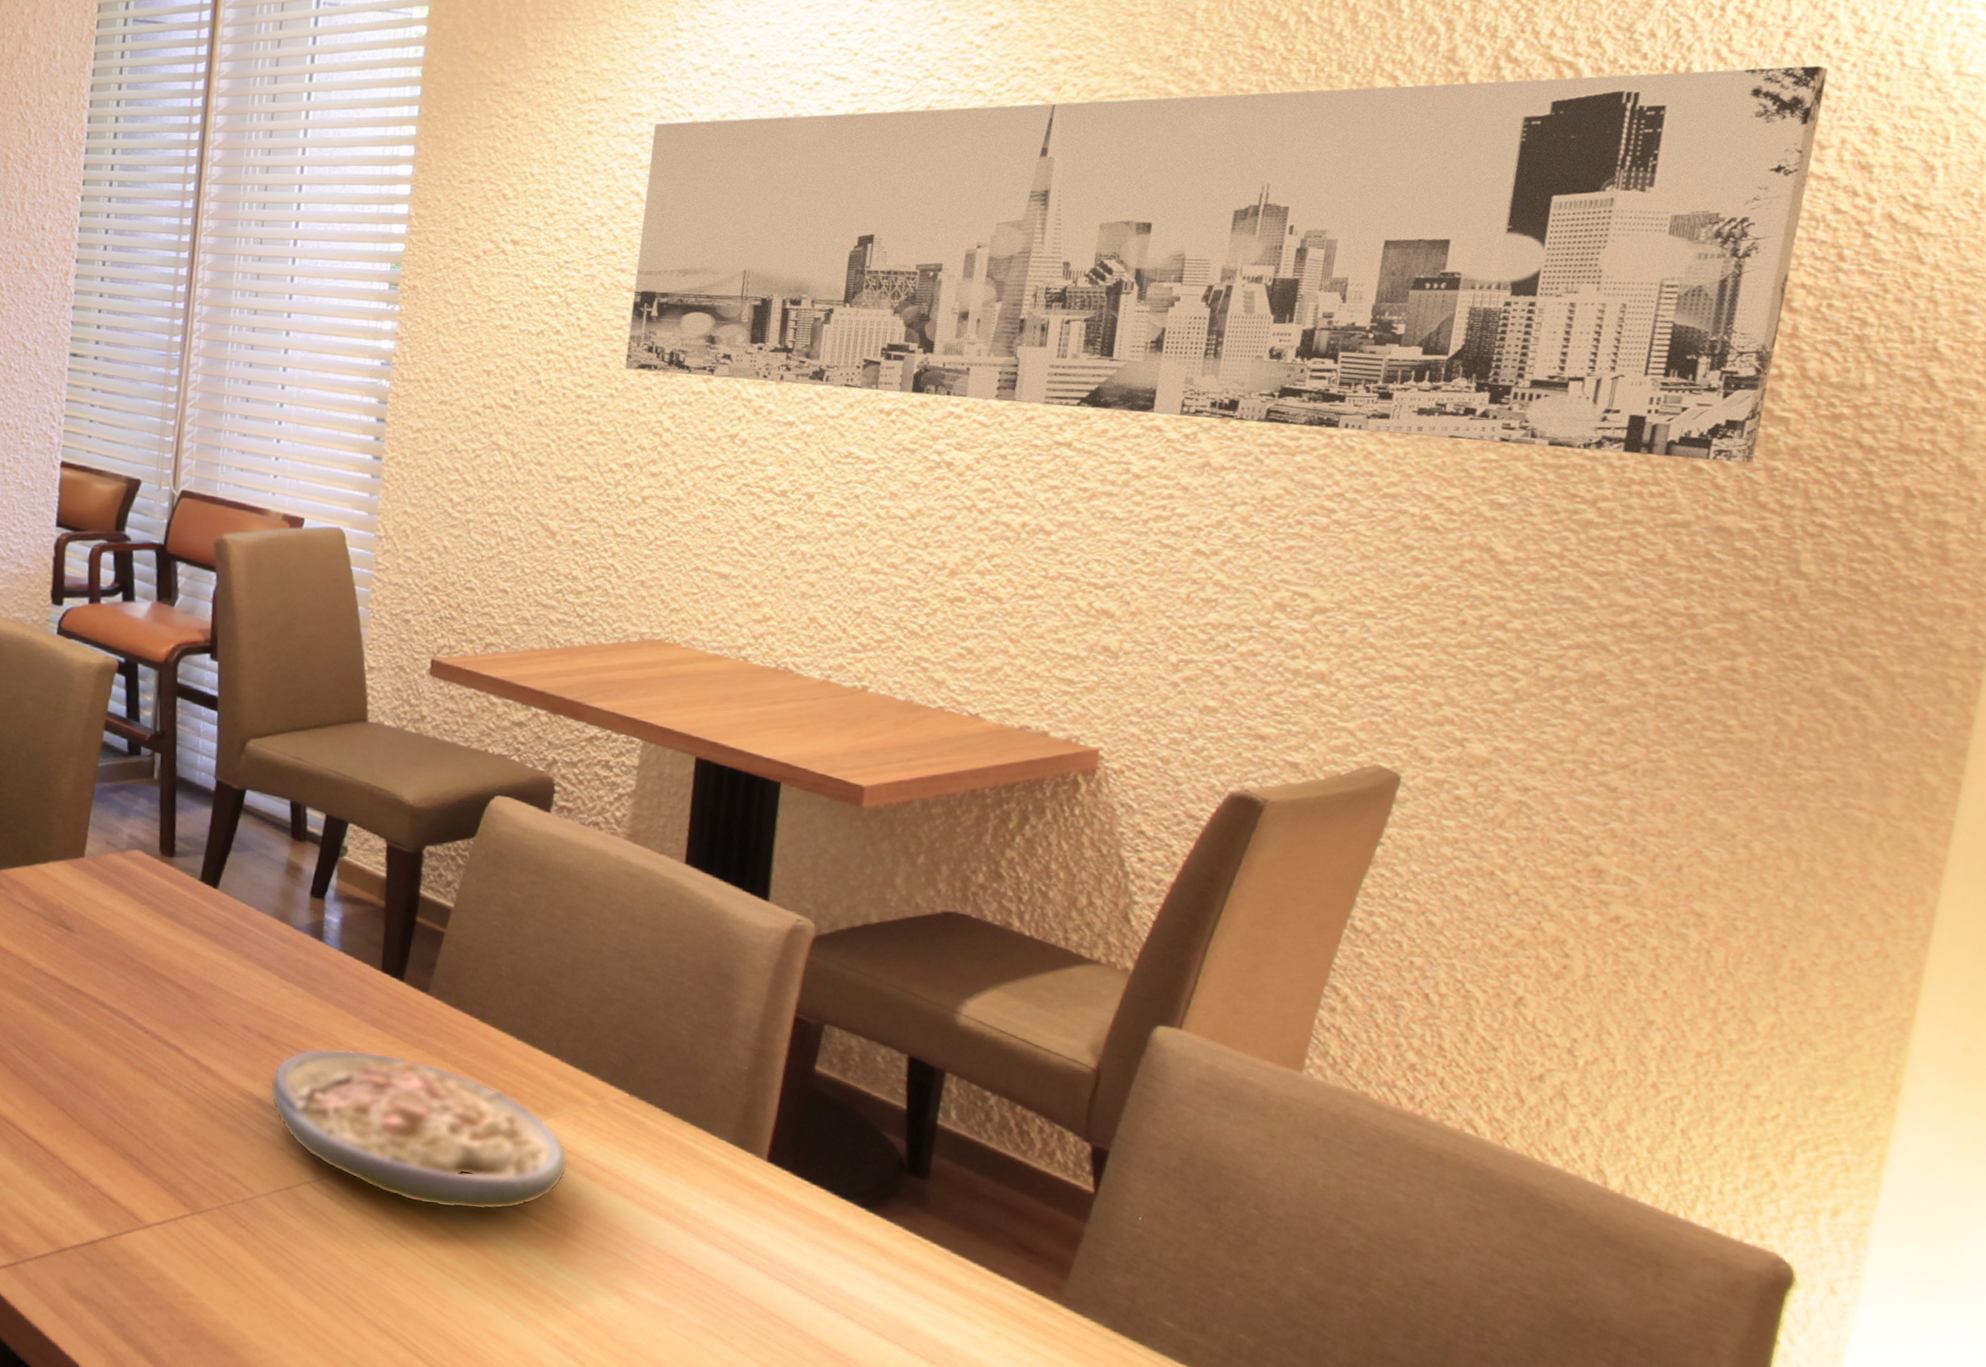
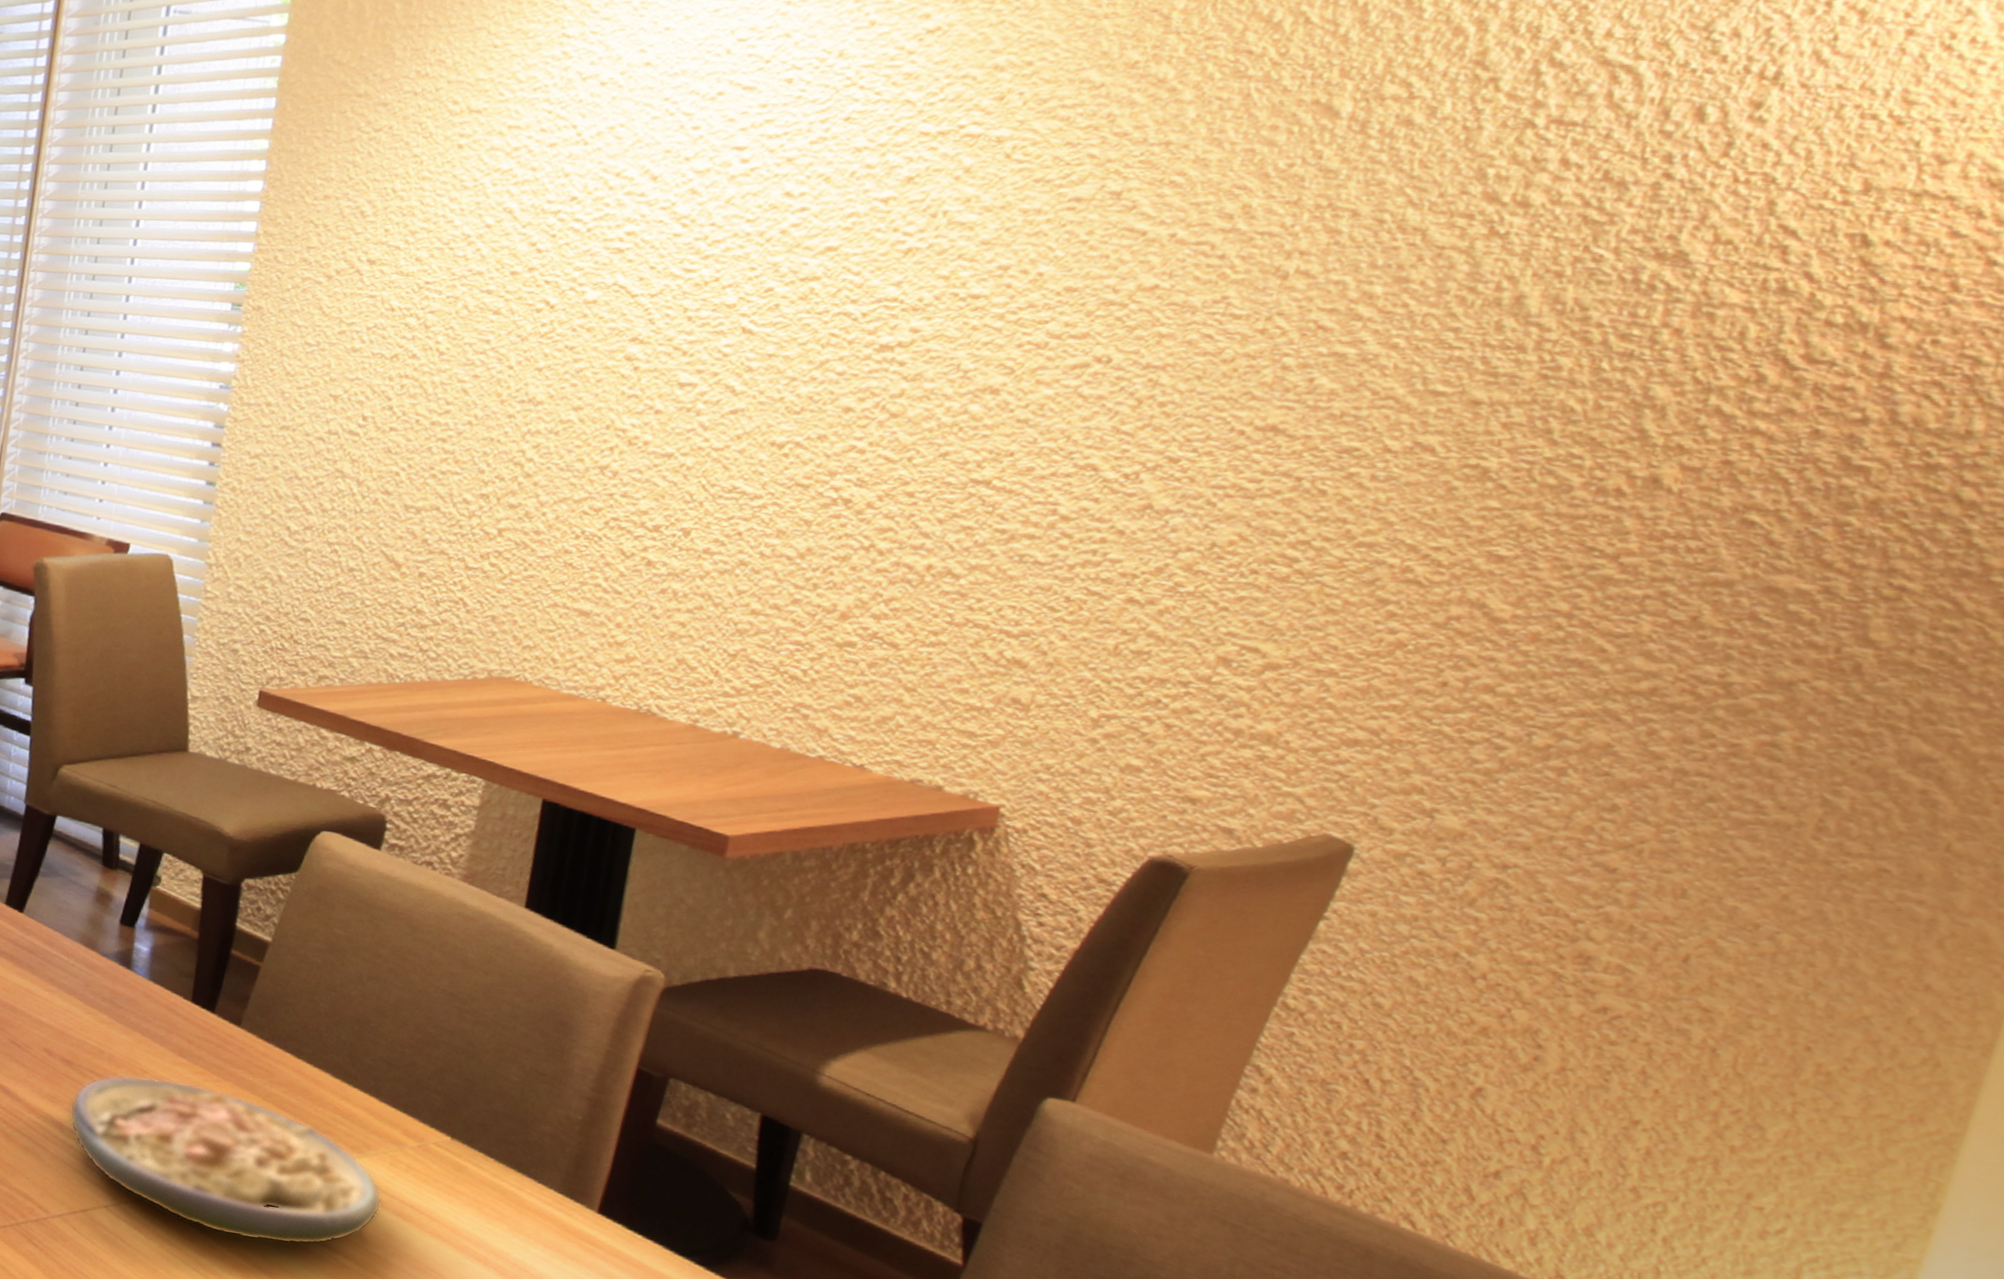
wall art: present [625,65,1828,463] -> none [486,68,1959,518]

